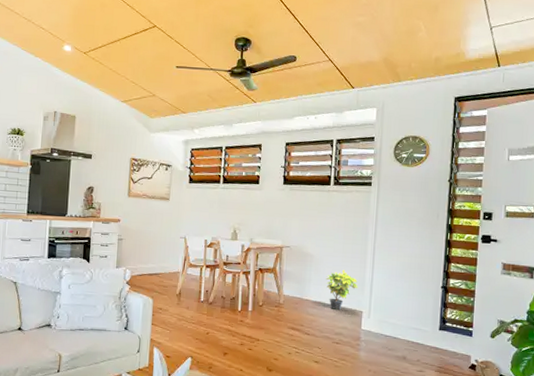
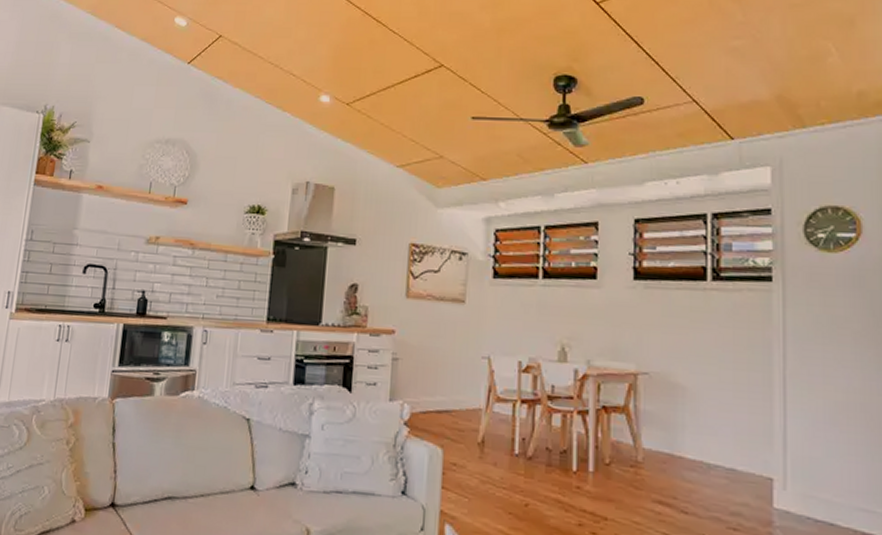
potted plant: present [326,269,358,310] -> none [709,410,763,475]

